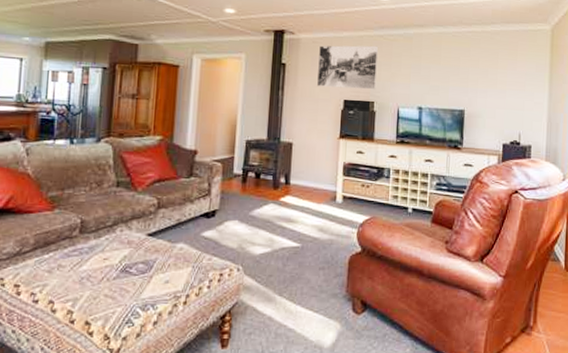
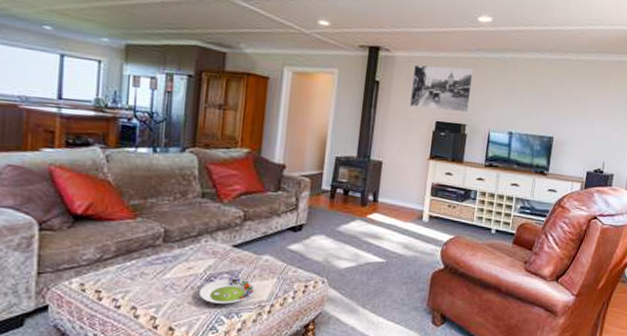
salad plate: none [114,267,171,295] -> present [198,276,255,304]

